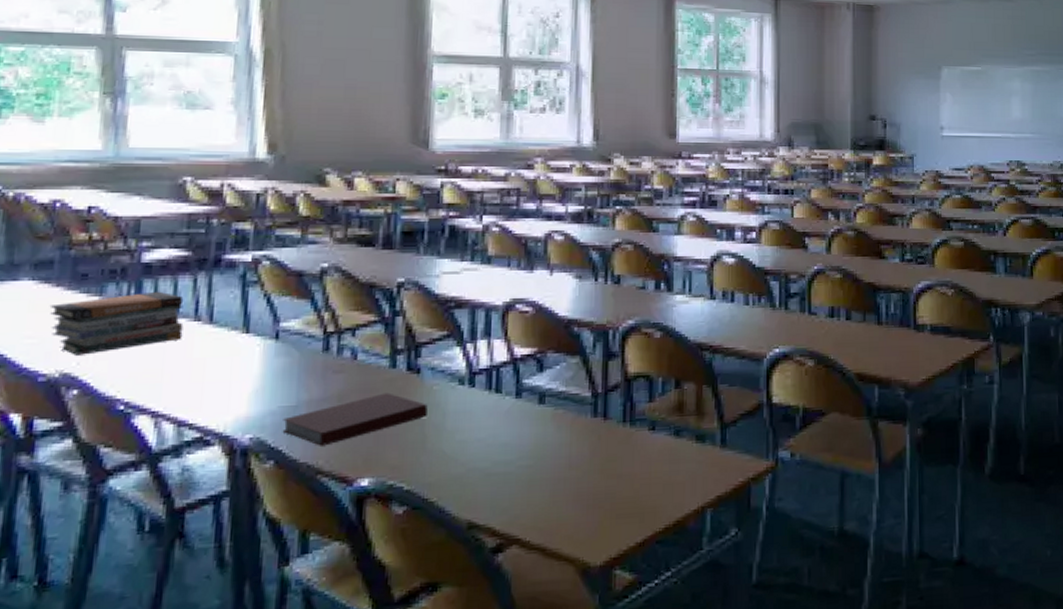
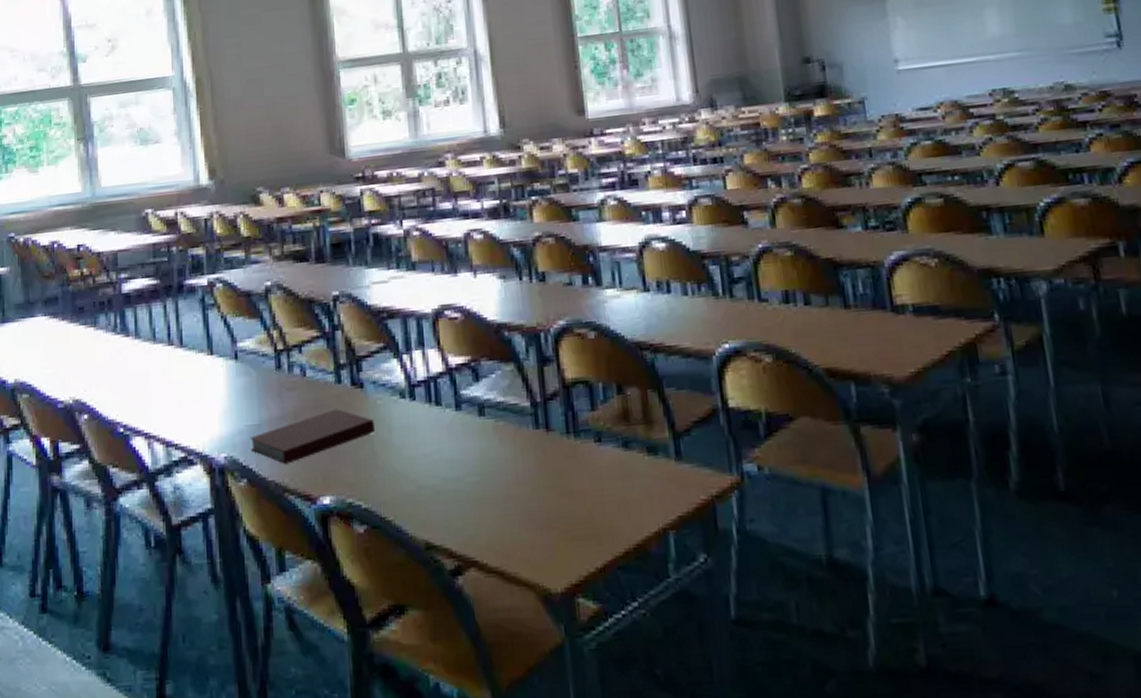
book stack: present [49,291,184,355] -> none [59,319,161,383]

